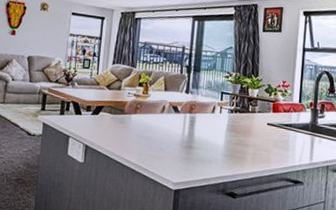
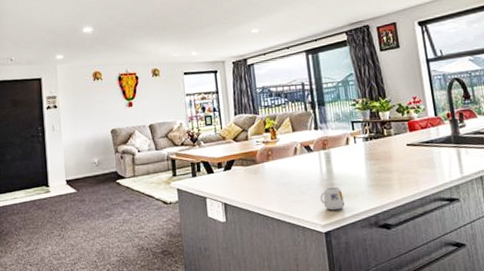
mug: none [177,148,199,172] -> present [320,186,344,211]

